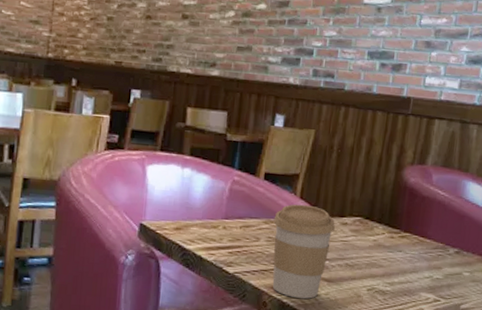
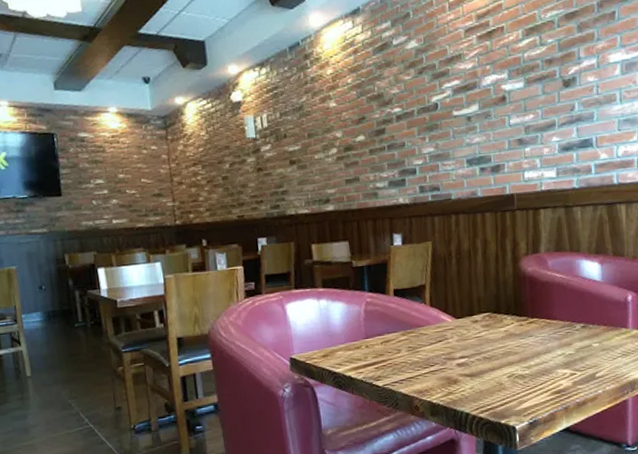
coffee cup: present [272,204,335,299] -> none [410,311,467,397]

